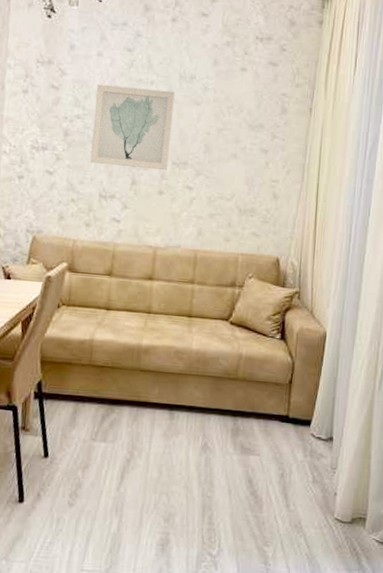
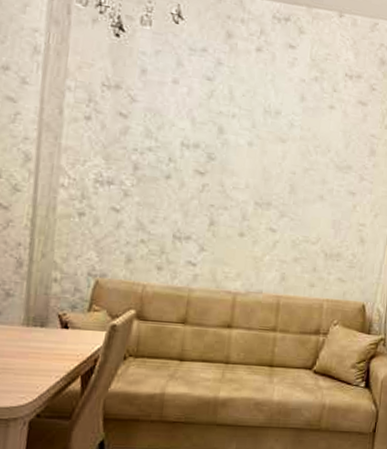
wall art: present [90,84,175,170] -> none [163,114,259,210]

